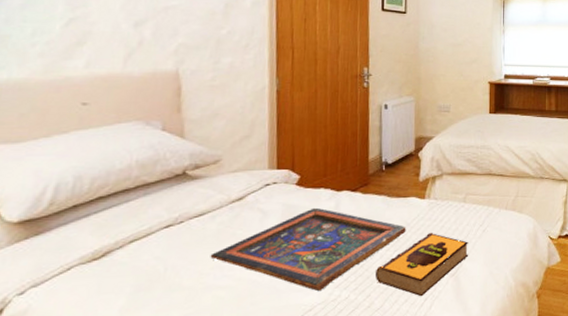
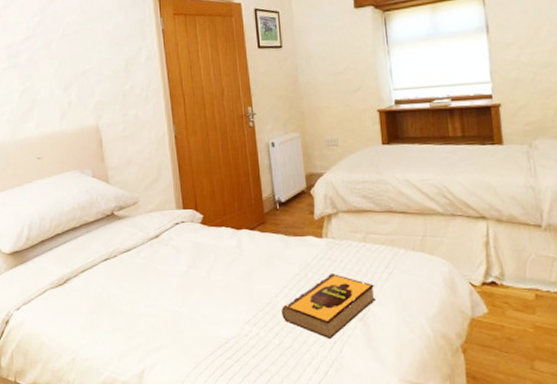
painted panel: present [210,207,407,292] -> none [139,245,307,326]

